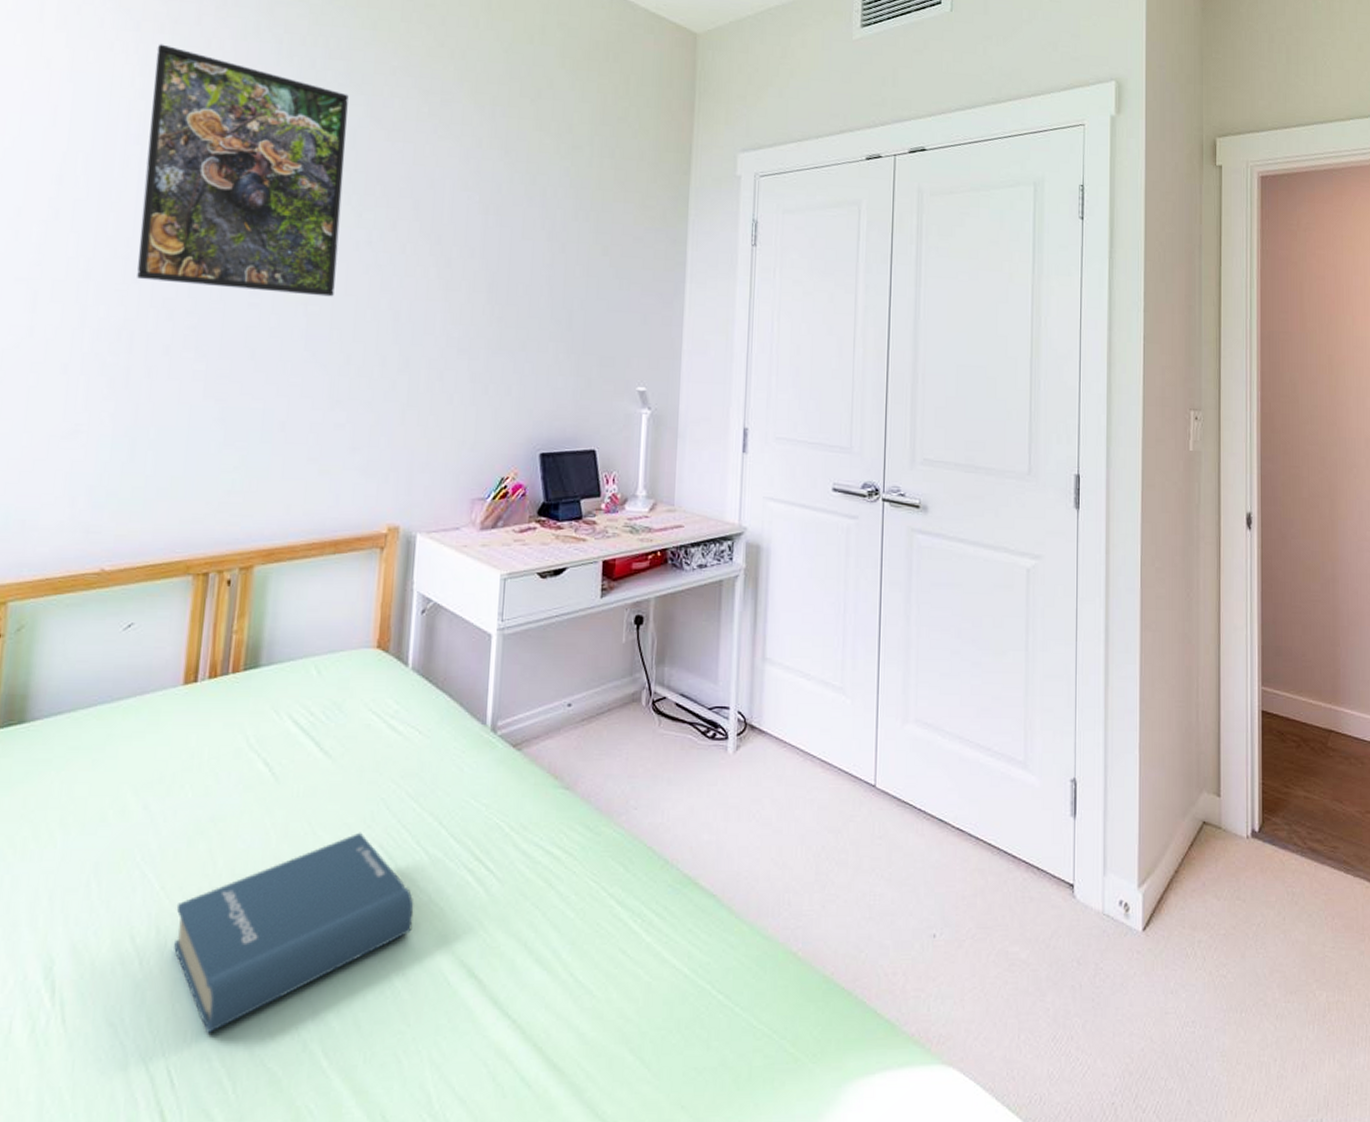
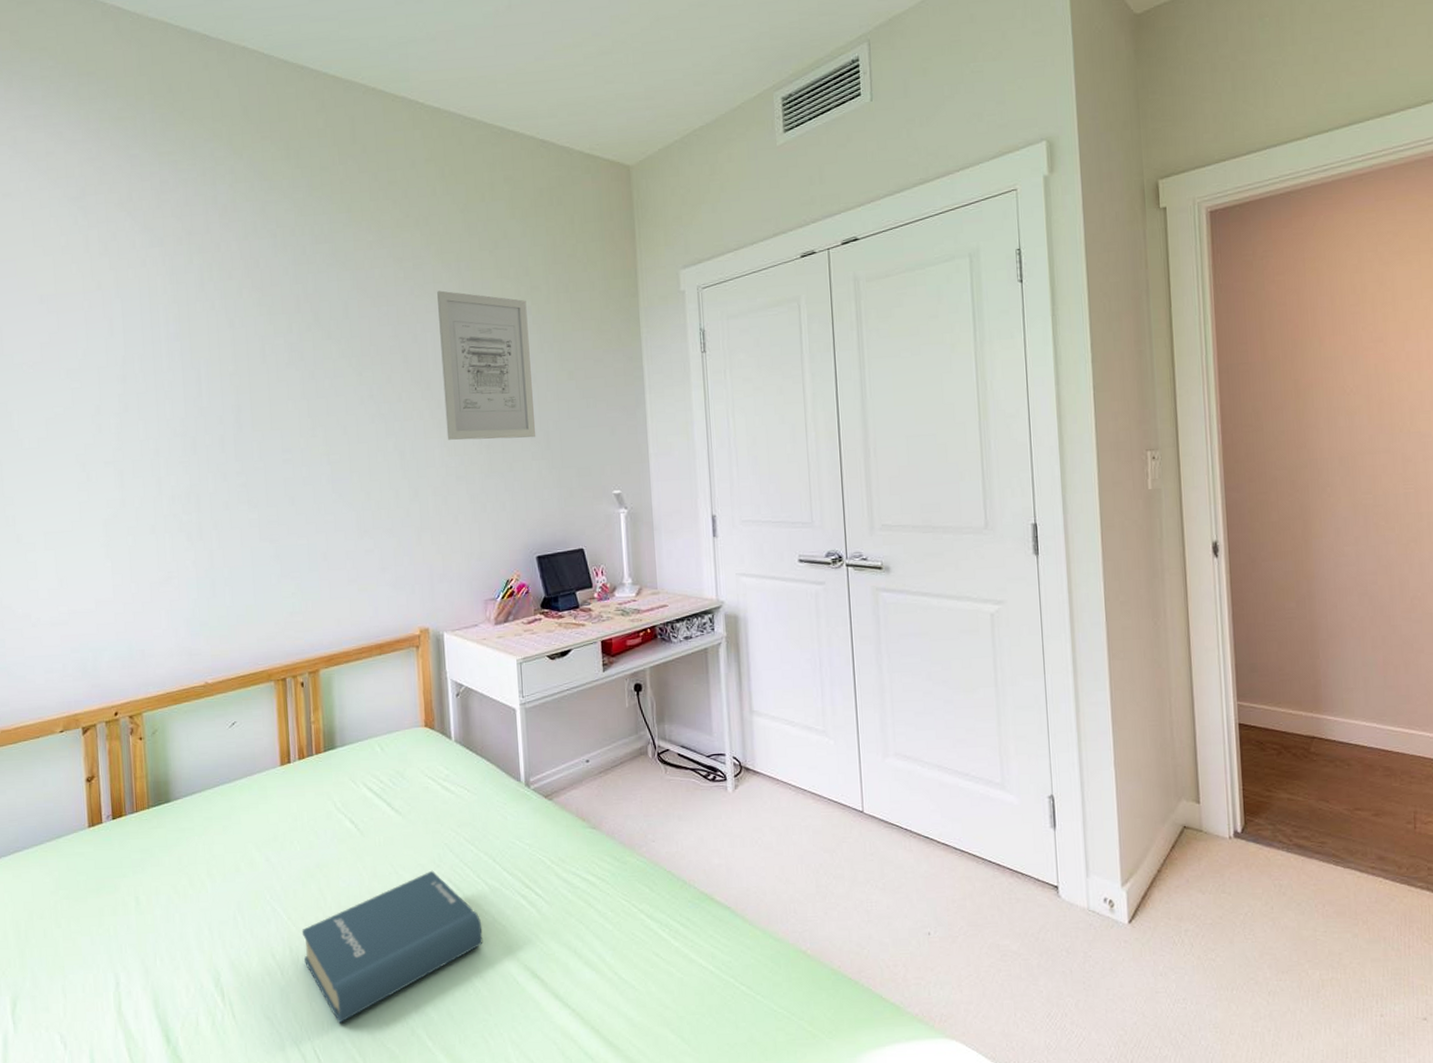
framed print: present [137,44,349,297] -> none [179,254,349,451]
wall art: none [453,134,565,316] -> present [437,290,536,441]

